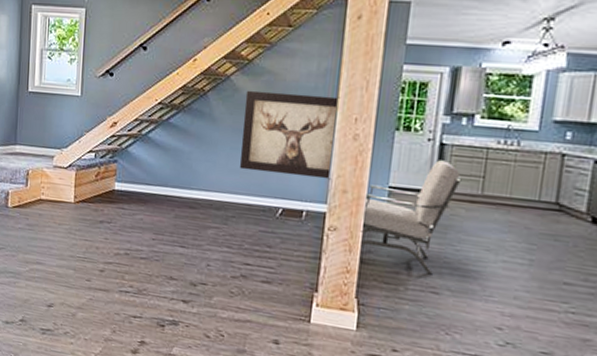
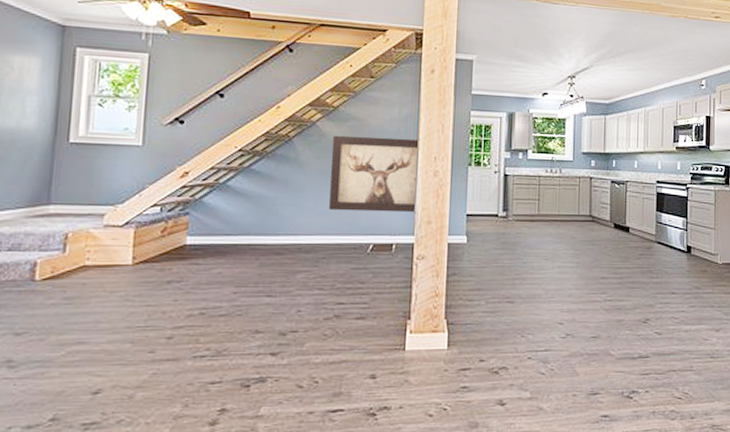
chair: present [361,160,462,275] -> none [445,188,523,287]

